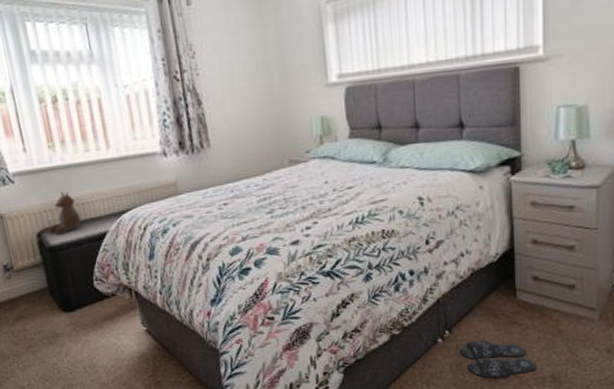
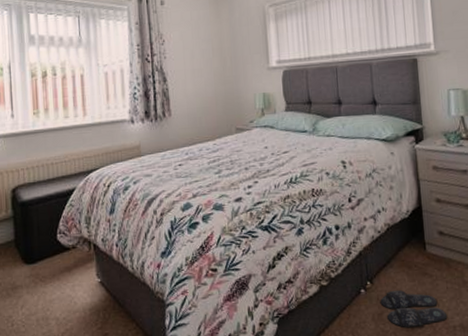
teddy bear: present [48,191,82,235] -> none [22,151,53,191]

